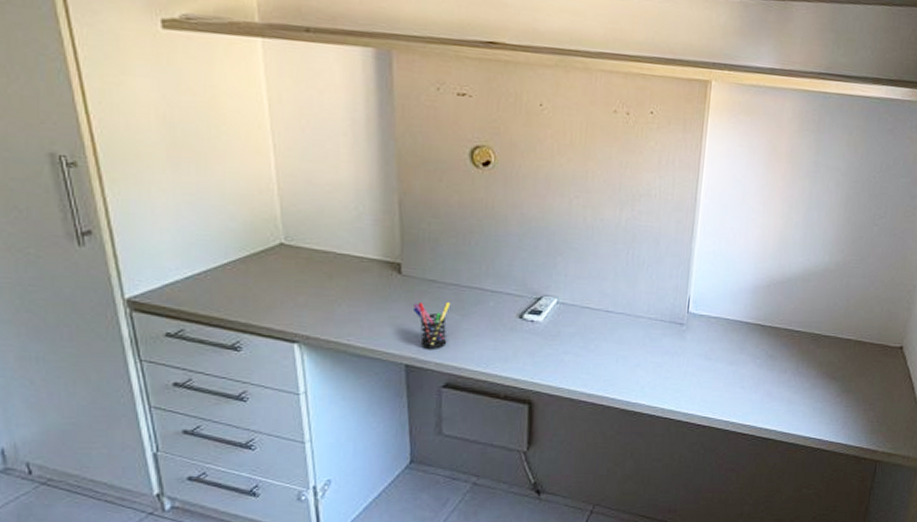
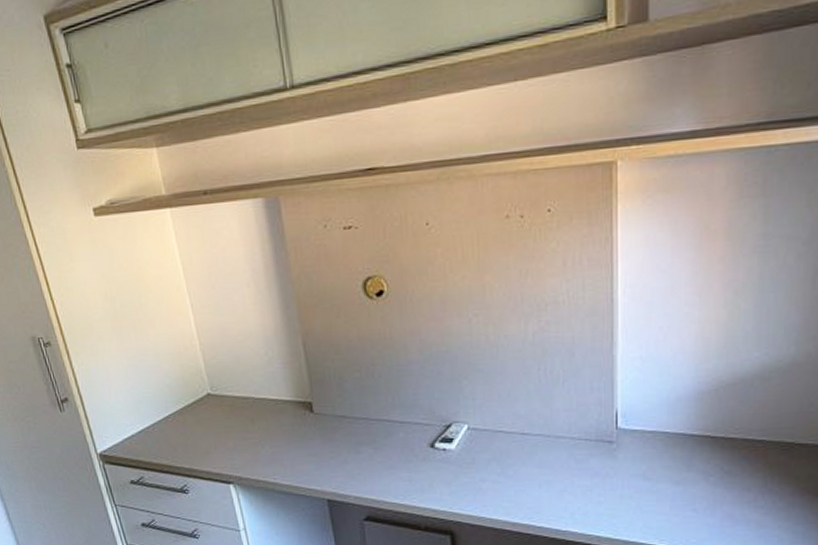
pen holder: present [412,301,451,349] -> none [327,437,363,484]

